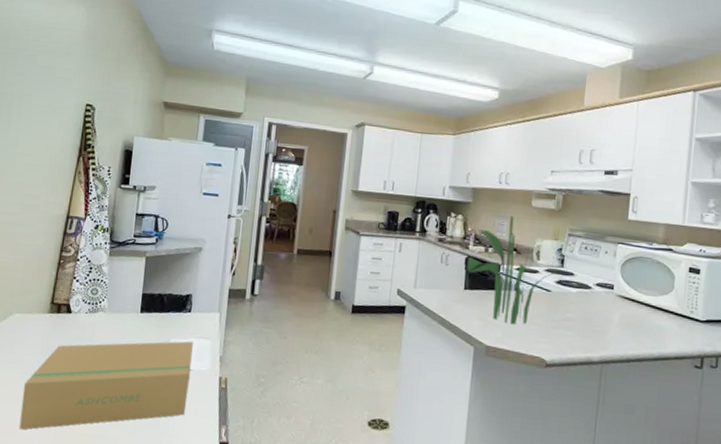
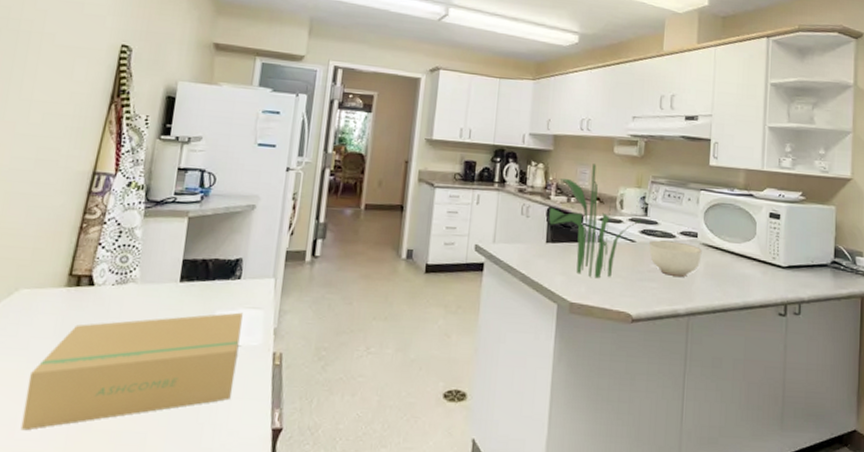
bowl: none [564,290,618,326] -> present [649,240,702,277]

